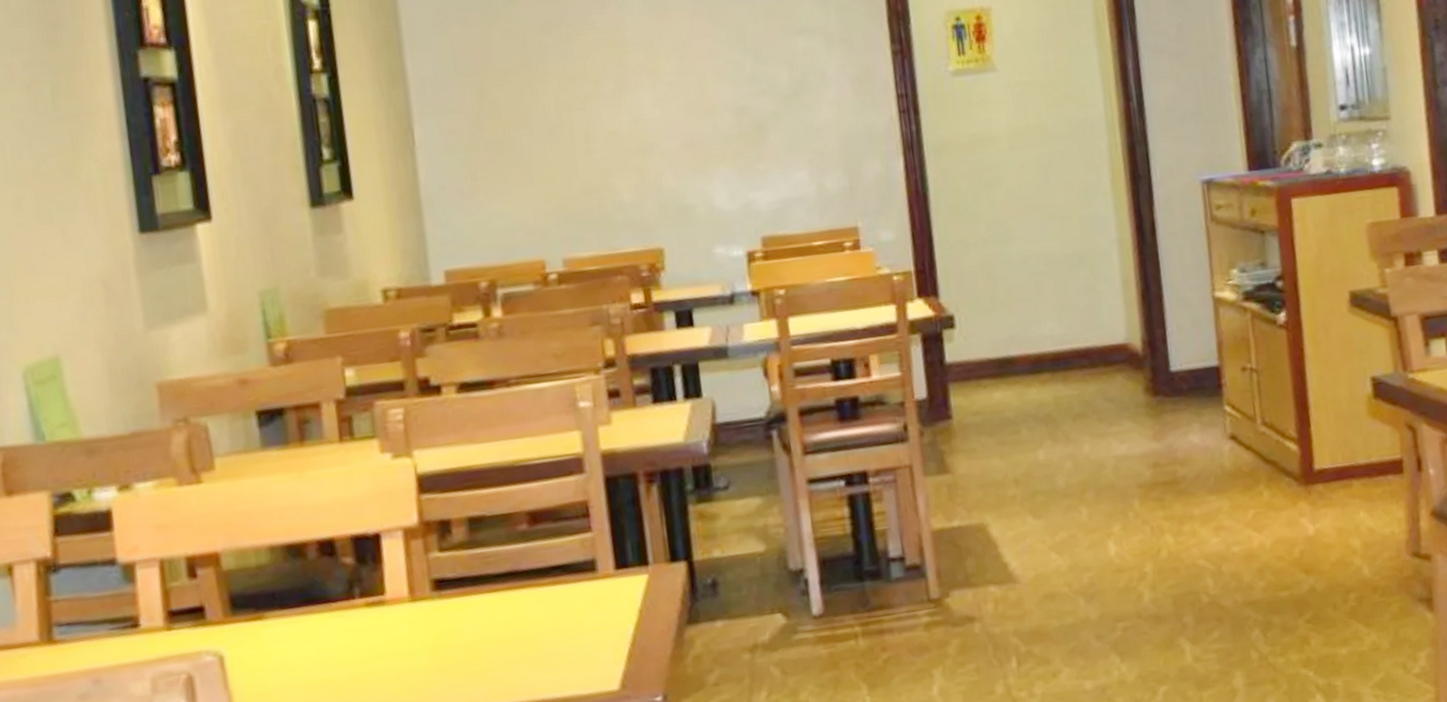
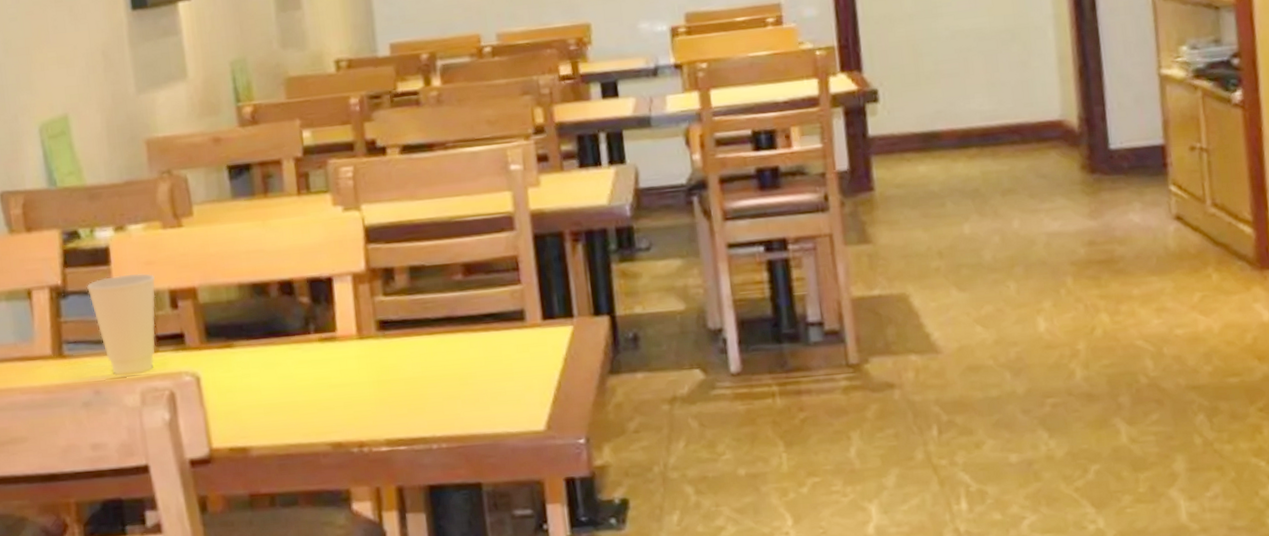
cup: none [84,539,170,661] -> present [87,273,156,377]

